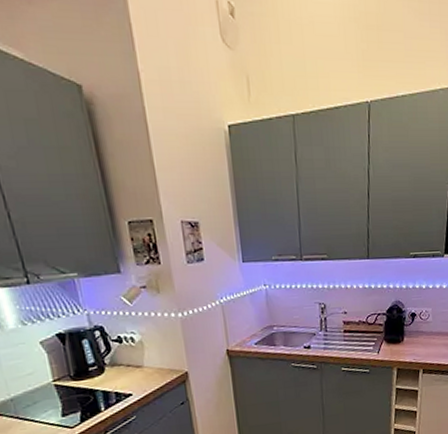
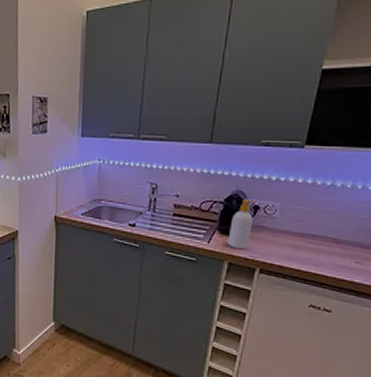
soap bottle: none [394,308,414,355] -> present [227,199,258,250]

